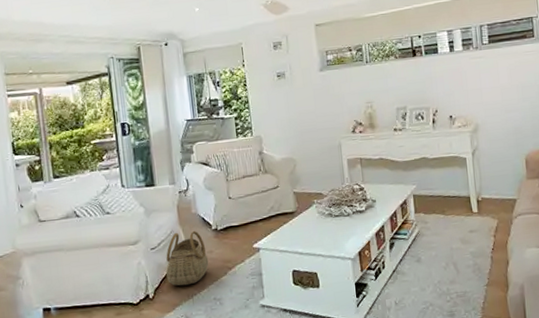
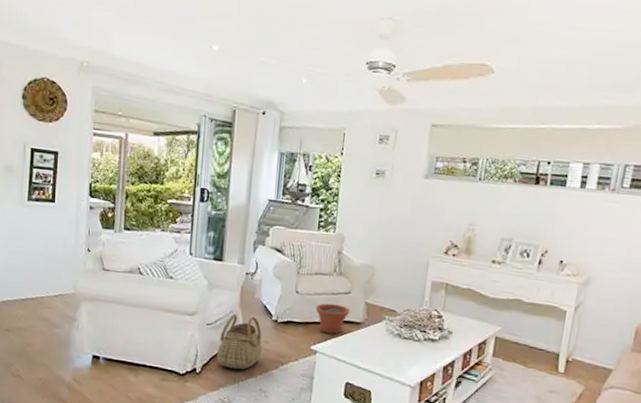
plant pot: none [250,200,282,229] -> present [315,303,350,334]

